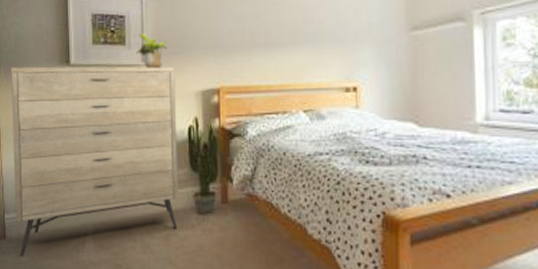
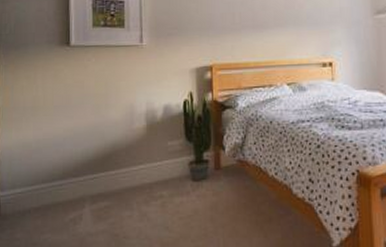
dresser: present [10,66,179,257] -> none [10,46,175,233]
potted plant: present [136,33,168,68] -> none [135,17,165,49]

